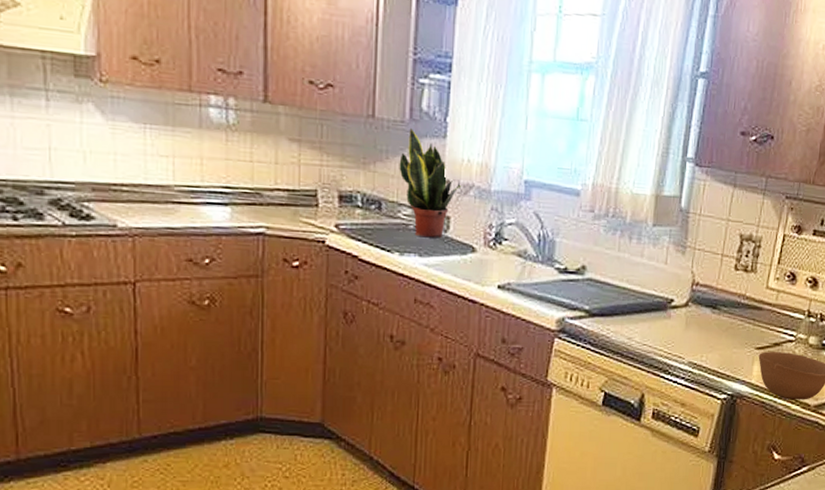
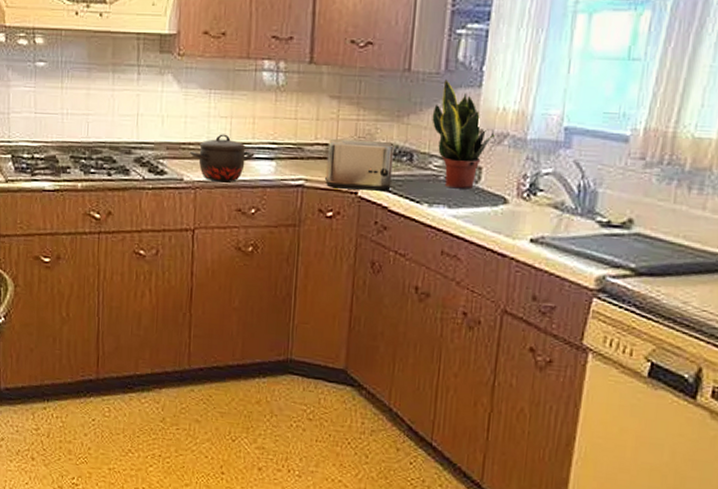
cooking pot: none [124,175,205,229] -> present [190,134,255,182]
toaster: none [289,184,367,240] -> present [325,138,399,191]

